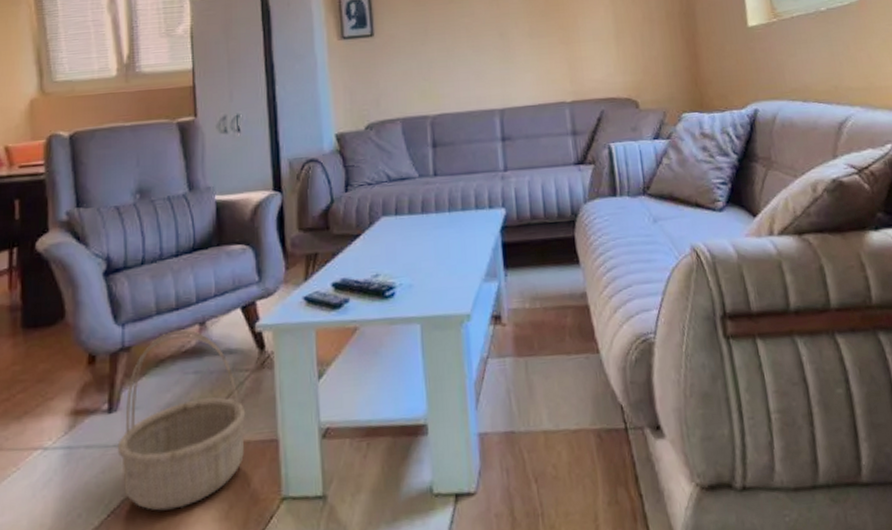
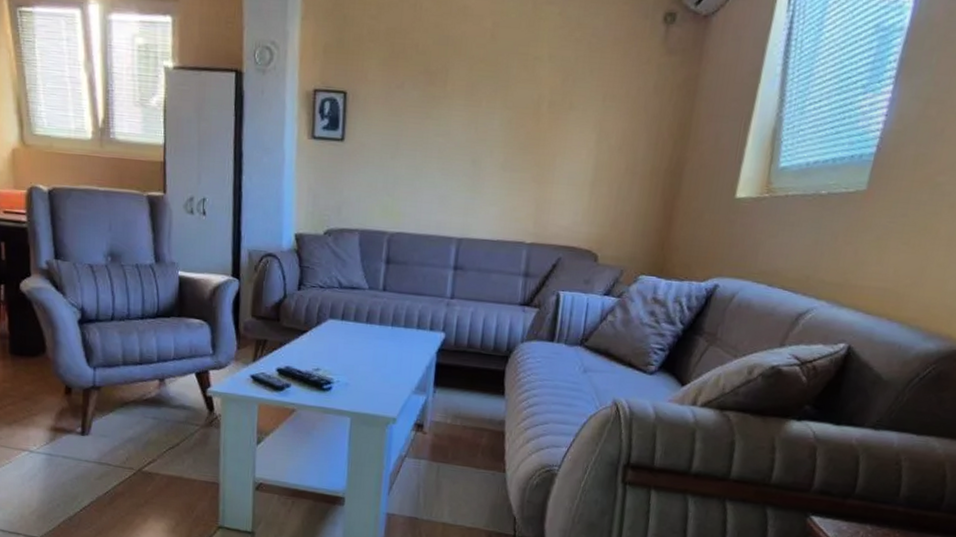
basket: present [117,329,246,511] -> none [88,381,194,517]

